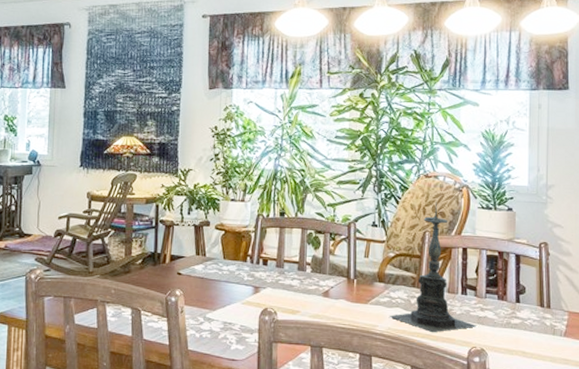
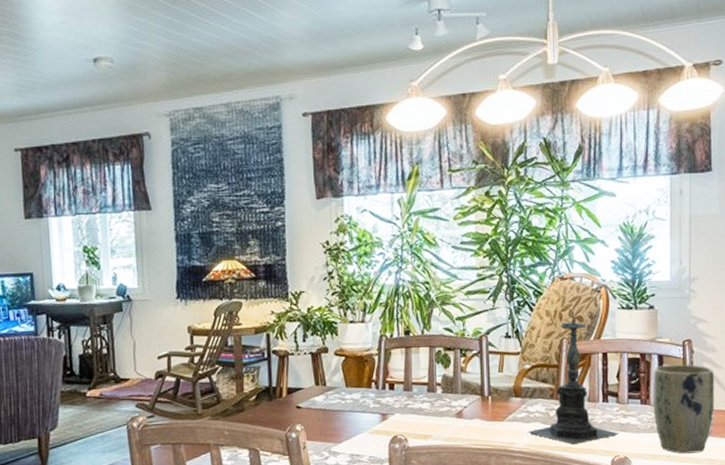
plant pot: none [509,264,570,352] -> present [653,364,715,454]

